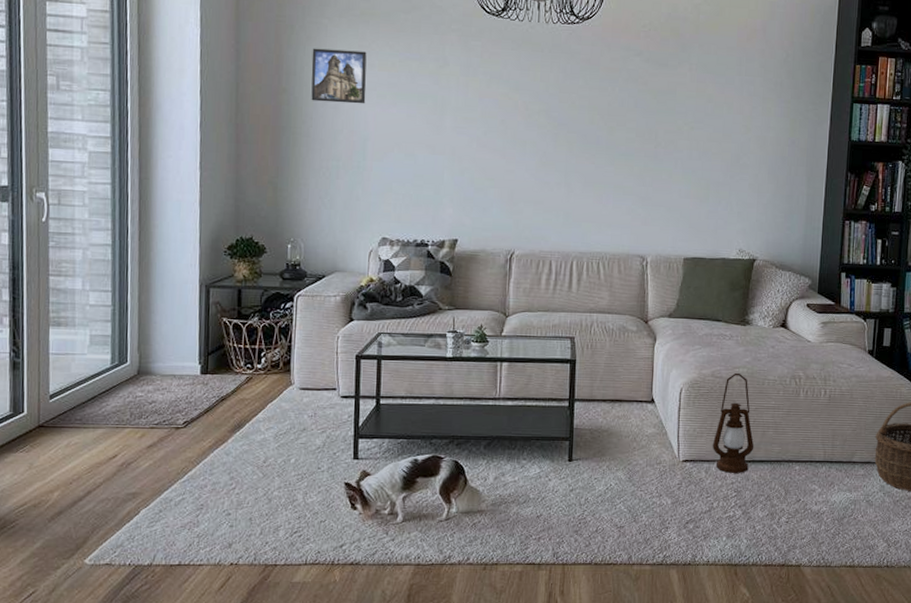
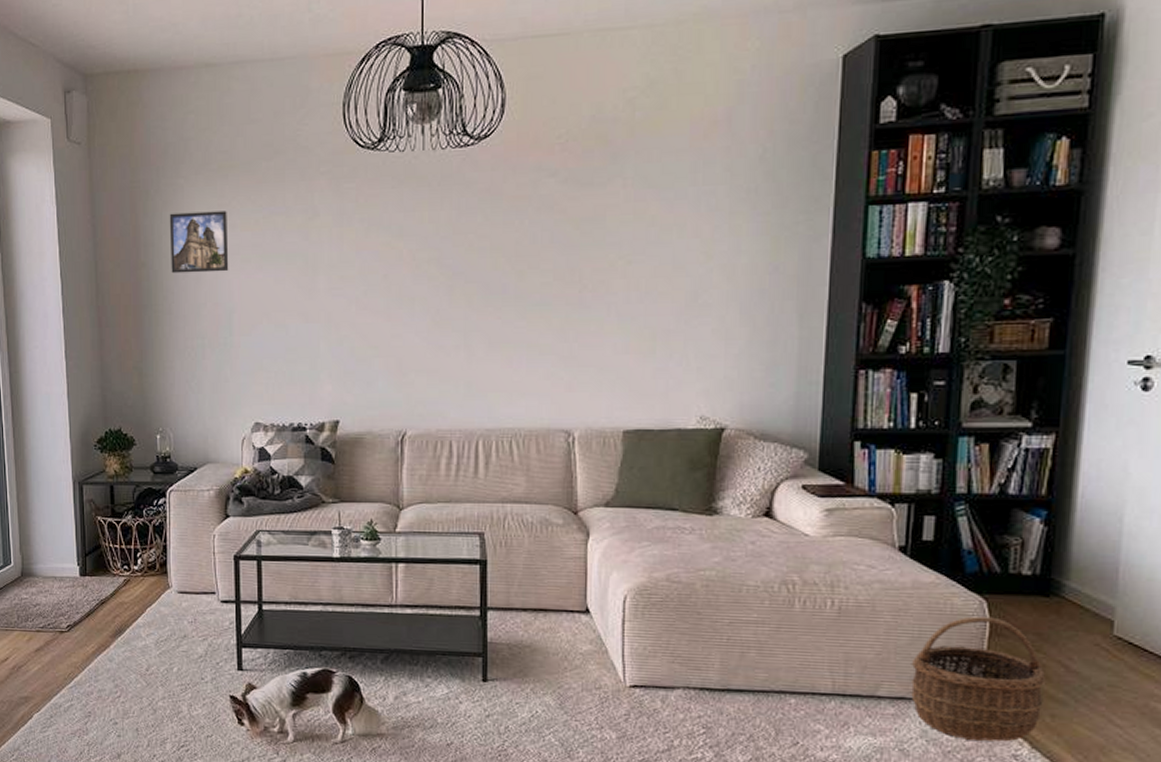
lantern: present [712,372,754,473] -> none [669,576,729,705]

